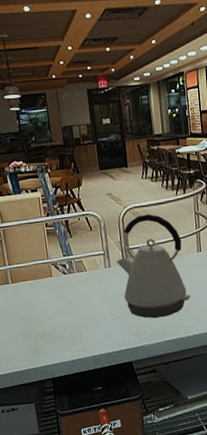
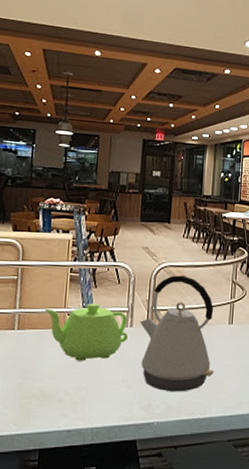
teapot: none [31,251,108,303] -> present [45,303,128,361]

